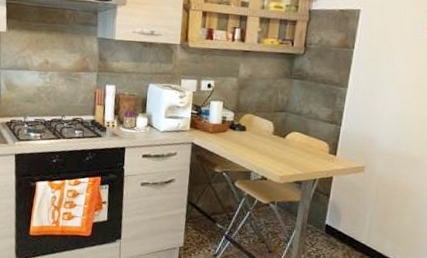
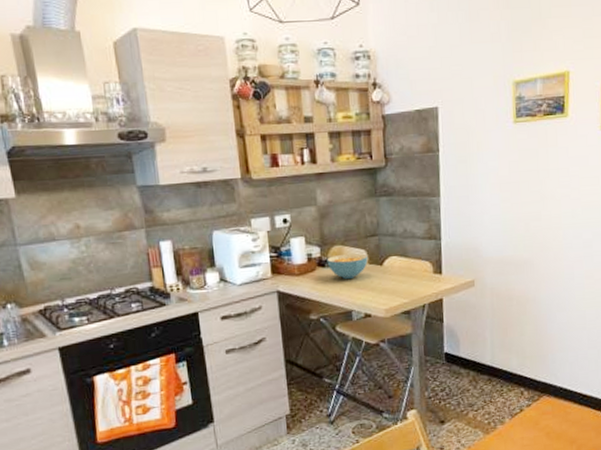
cereal bowl: none [237,122,274,144] -> present [326,254,368,279]

